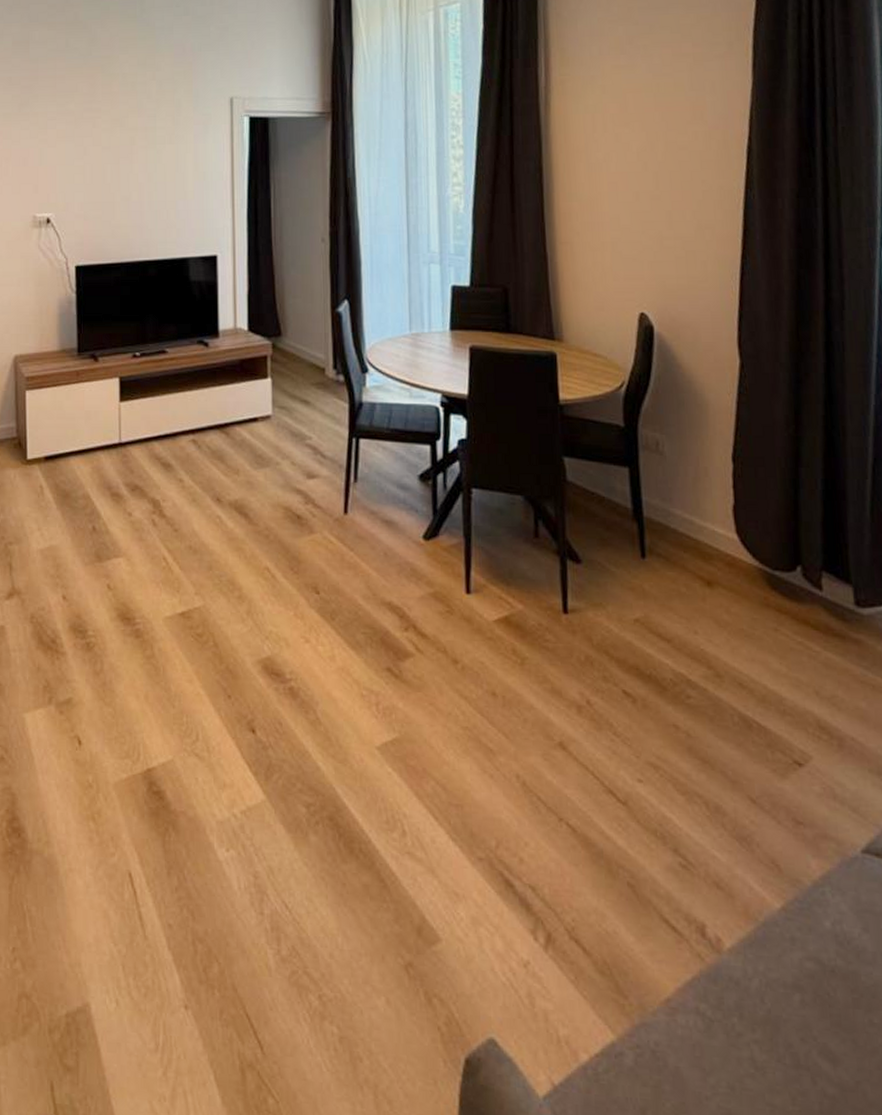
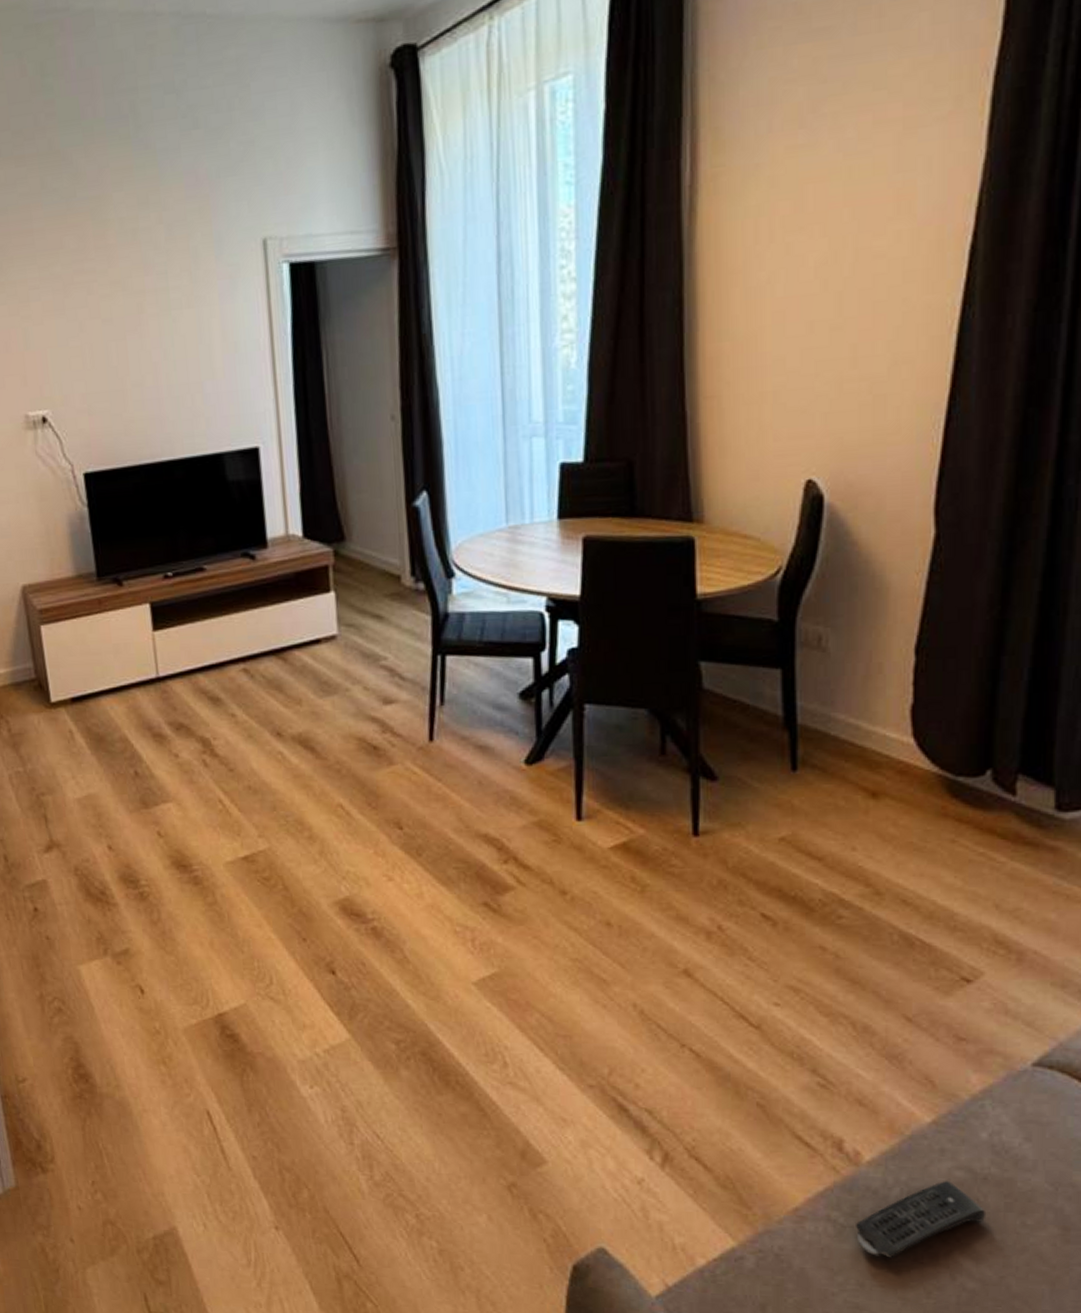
remote control: none [722,971,838,1058] -> present [856,1180,987,1258]

